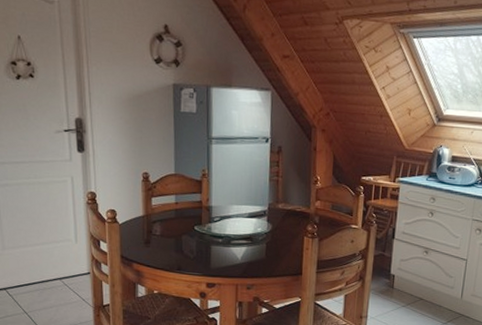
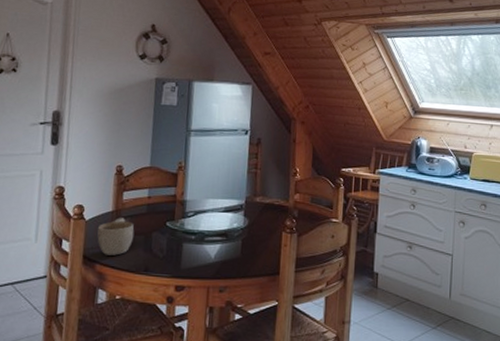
cup: none [131,222,165,256] -> present [97,218,135,256]

